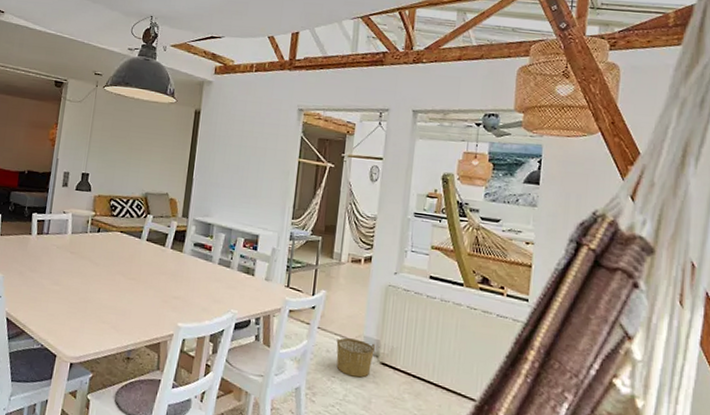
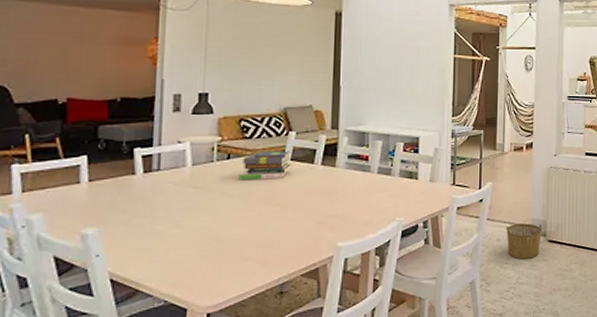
books: none [104,229,148,255] -> present [239,151,292,180]

